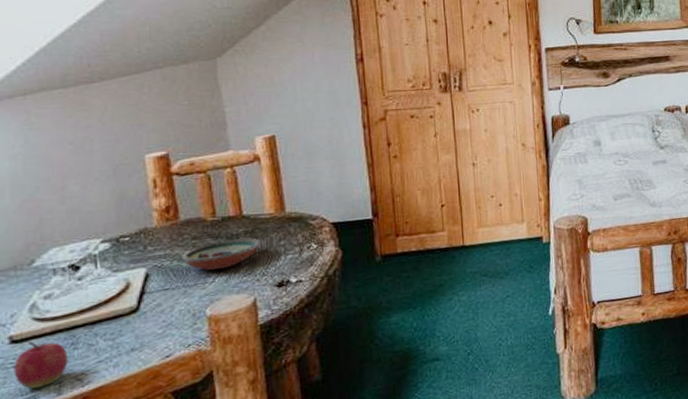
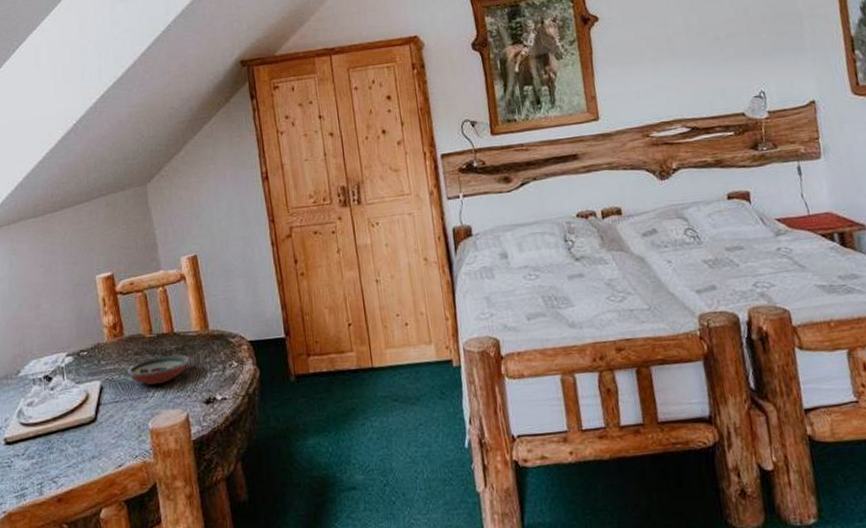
apple: present [14,340,69,389] -> none [8,443,47,487]

